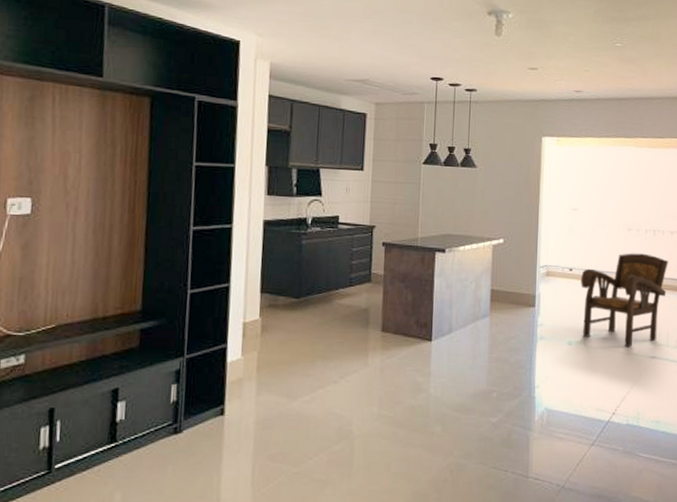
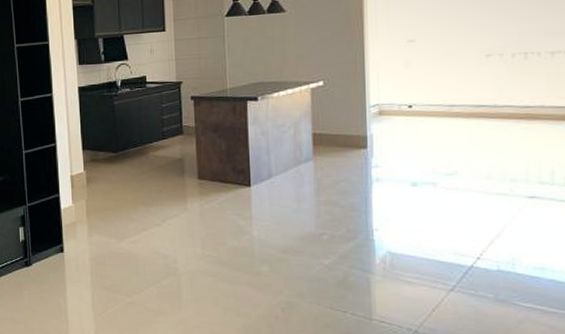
armchair: present [581,253,668,348] -> none [424,81,549,187]

